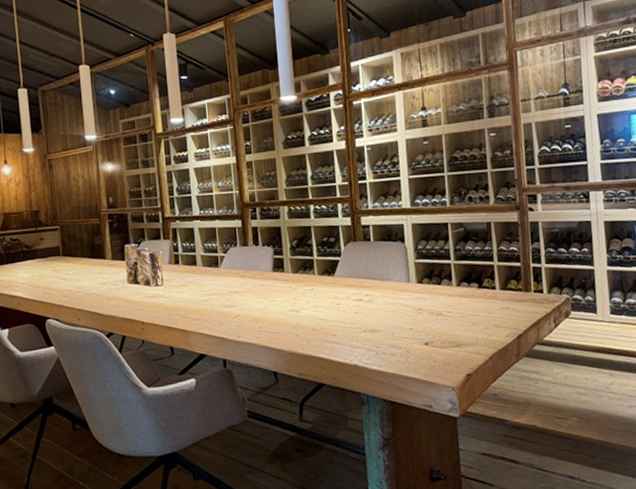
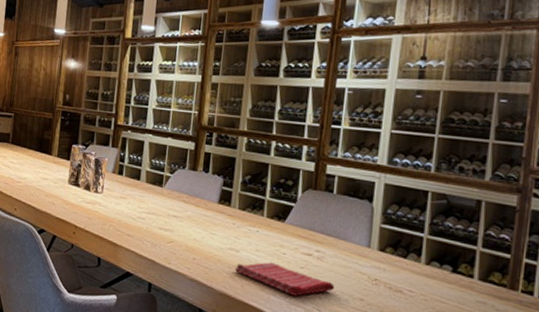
dish towel: none [298,314,387,340] -> present [234,262,335,296]

